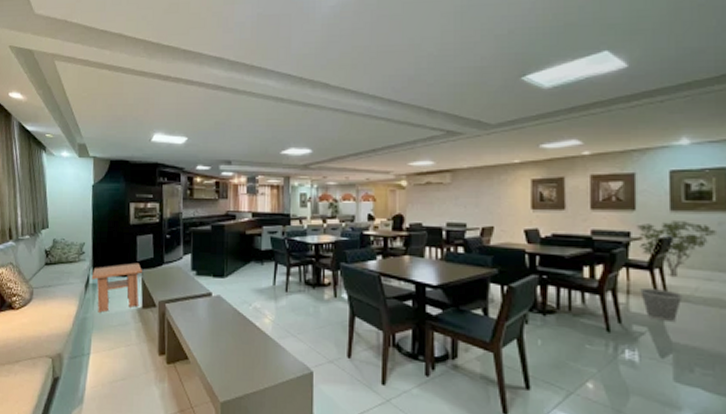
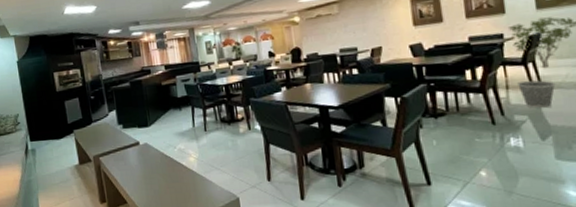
coffee table: present [91,263,142,313] -> none [29,125,75,174]

